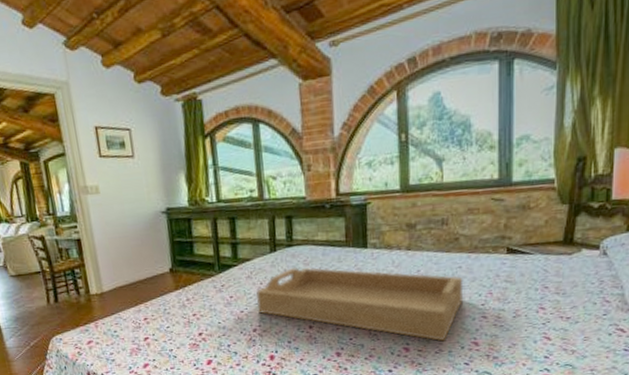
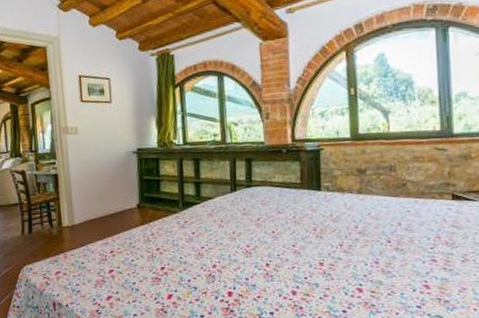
serving tray: present [256,268,463,342] -> none [217,207,412,284]

